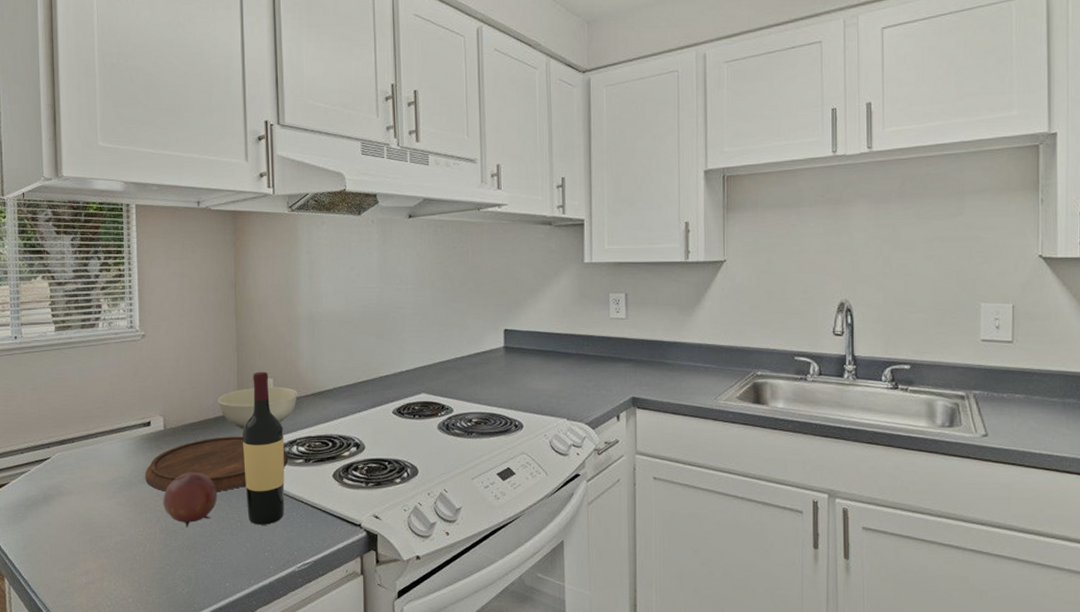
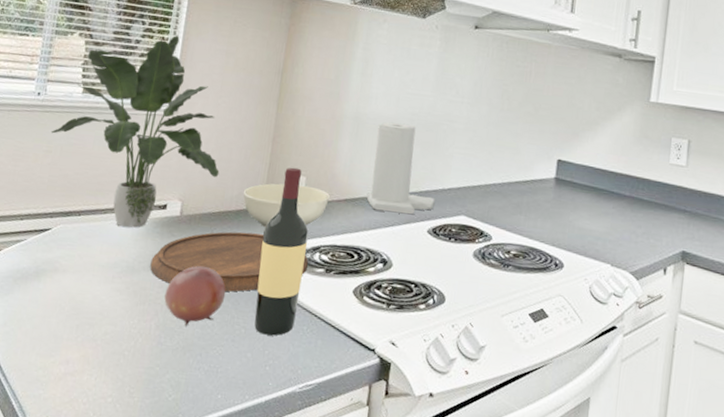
potted plant: none [33,264,193,448] -> present [51,35,220,228]
paper towel: none [331,316,395,400] -> present [366,122,435,215]

